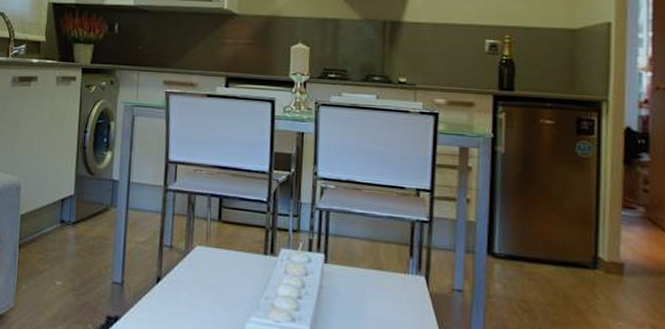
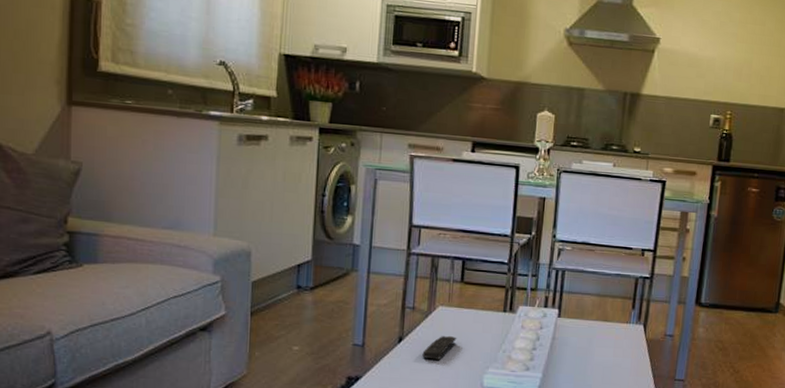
remote control: none [181,277,216,304] -> present [422,335,457,360]

